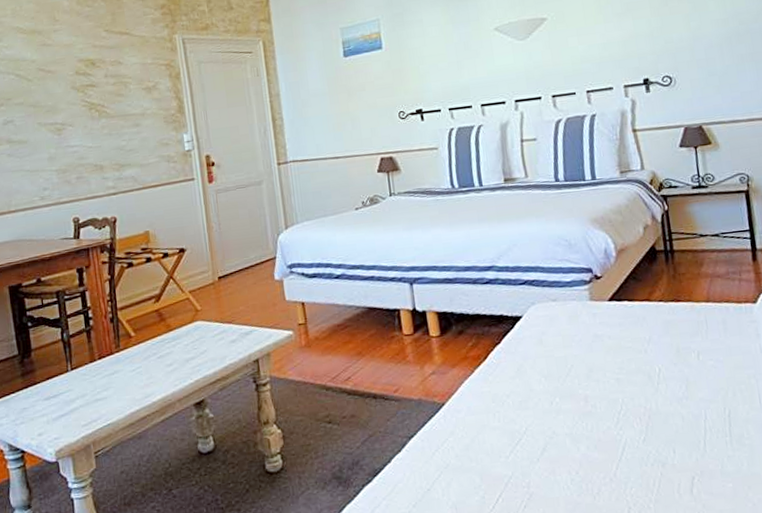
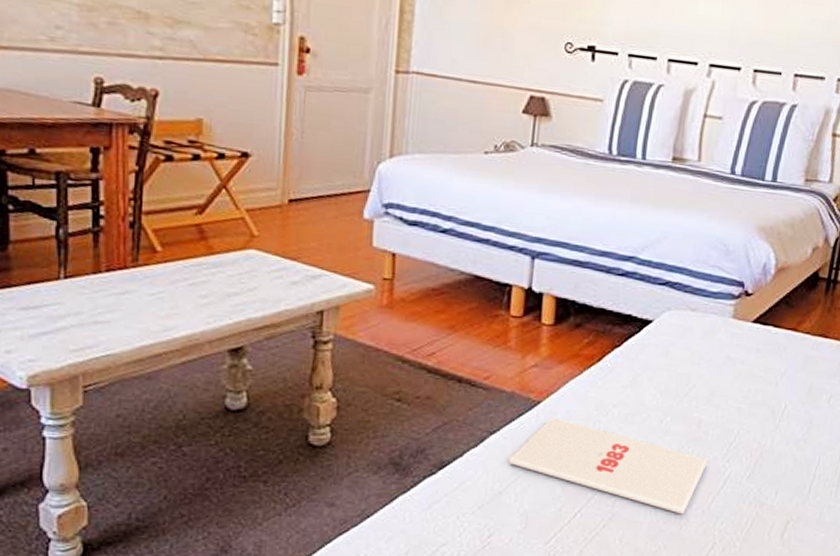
magazine: none [429,415,604,486] -> present [508,417,709,515]

